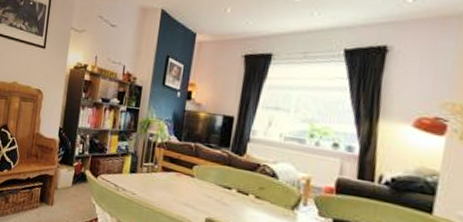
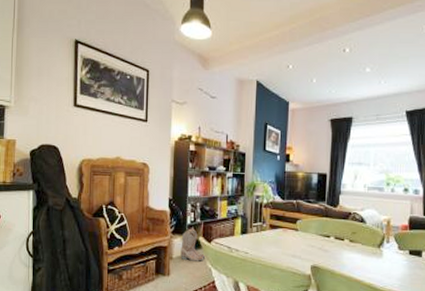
boots: none [65,160,90,196] -> present [180,228,205,261]

